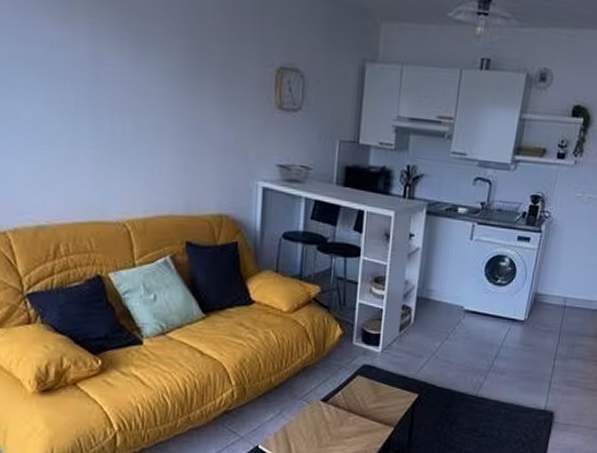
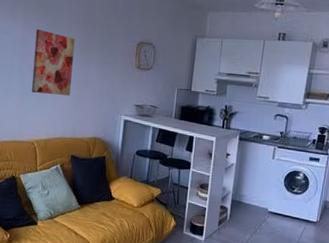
wall art: none [111,40,178,151] -> present [32,29,75,96]

